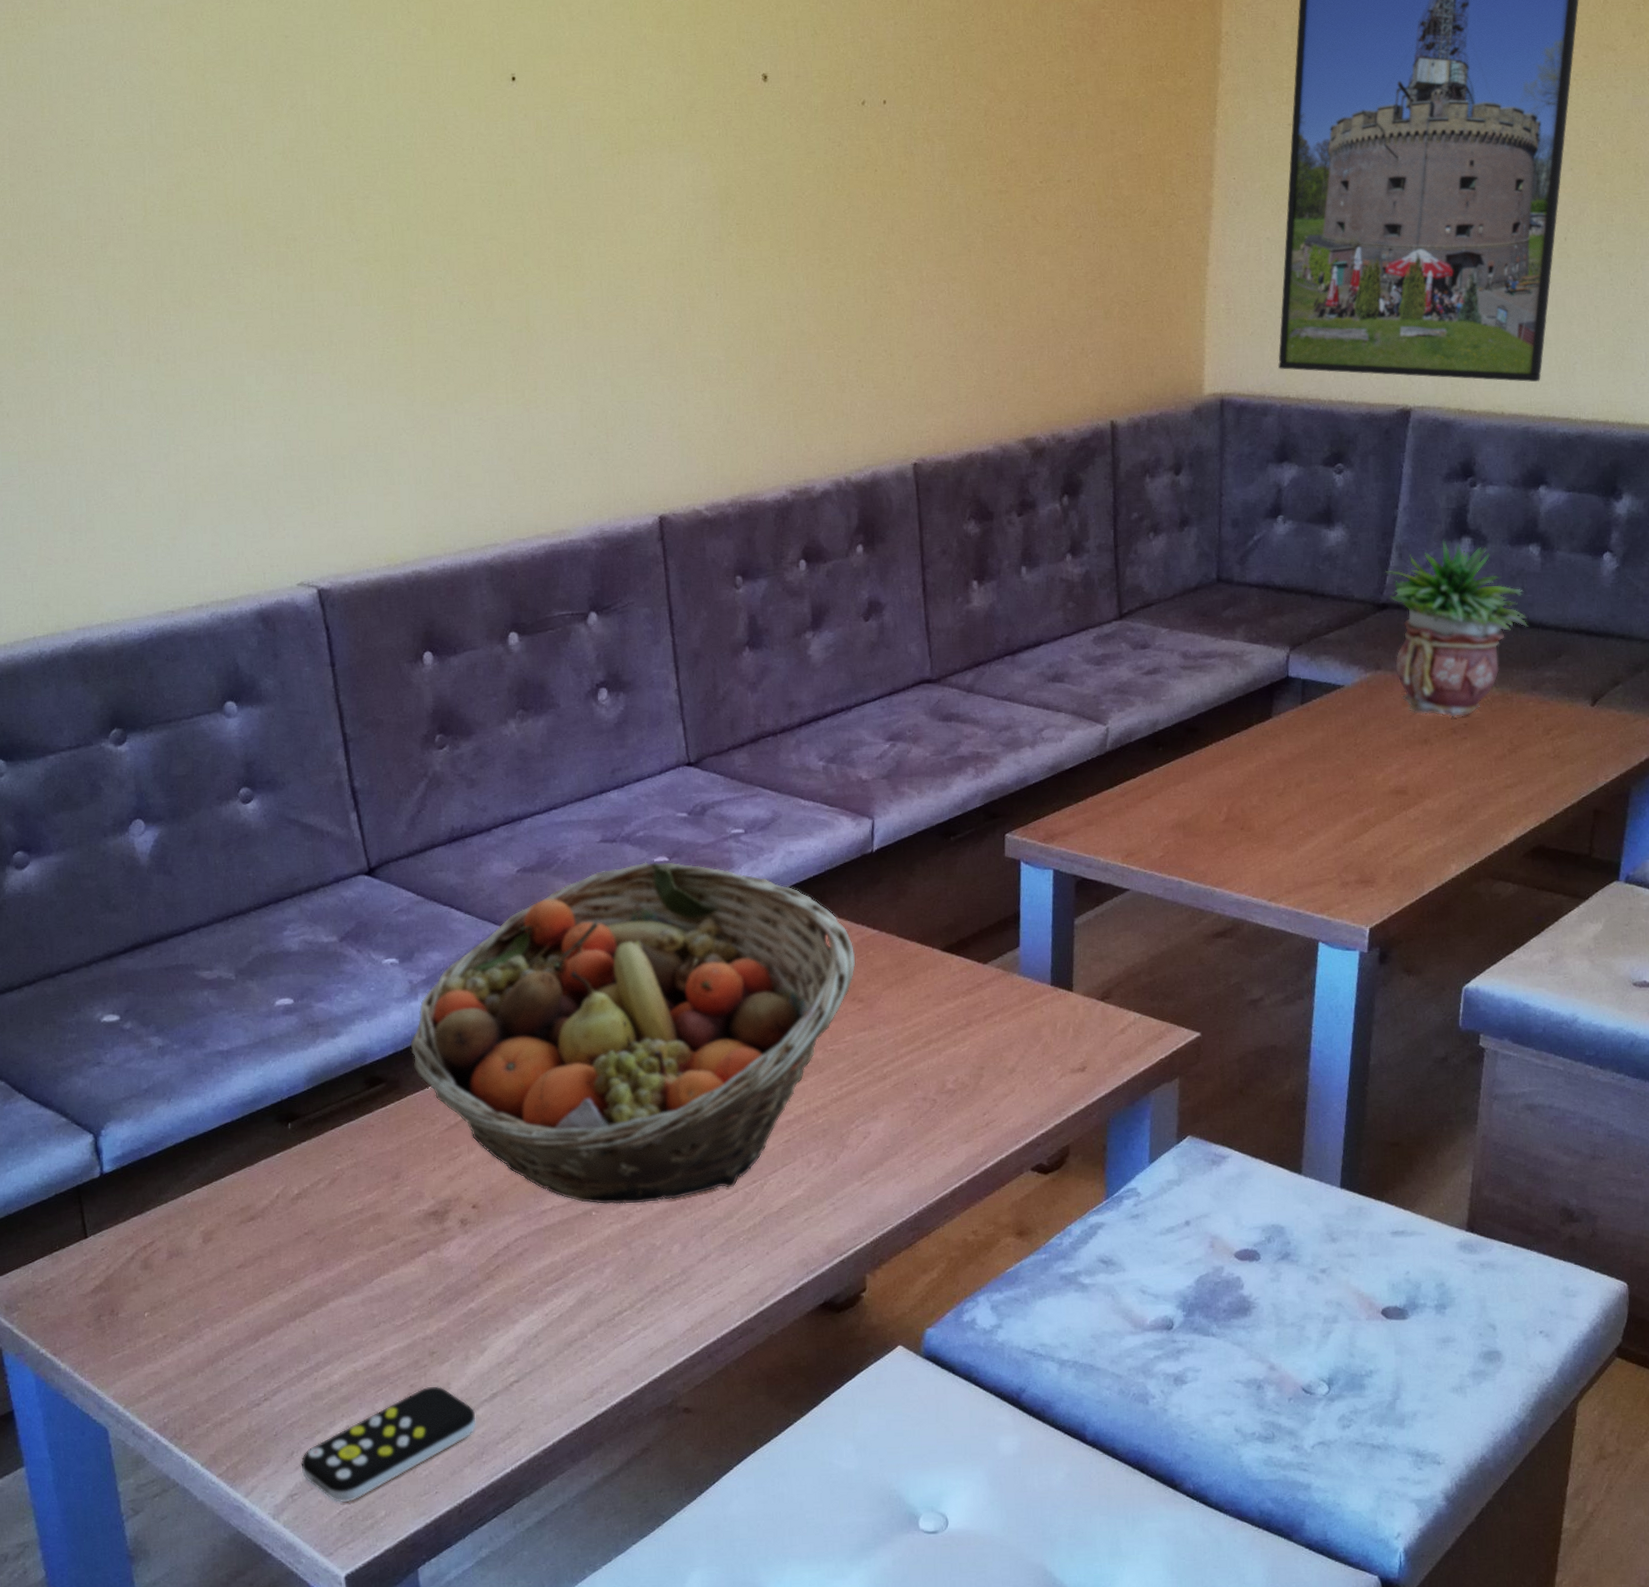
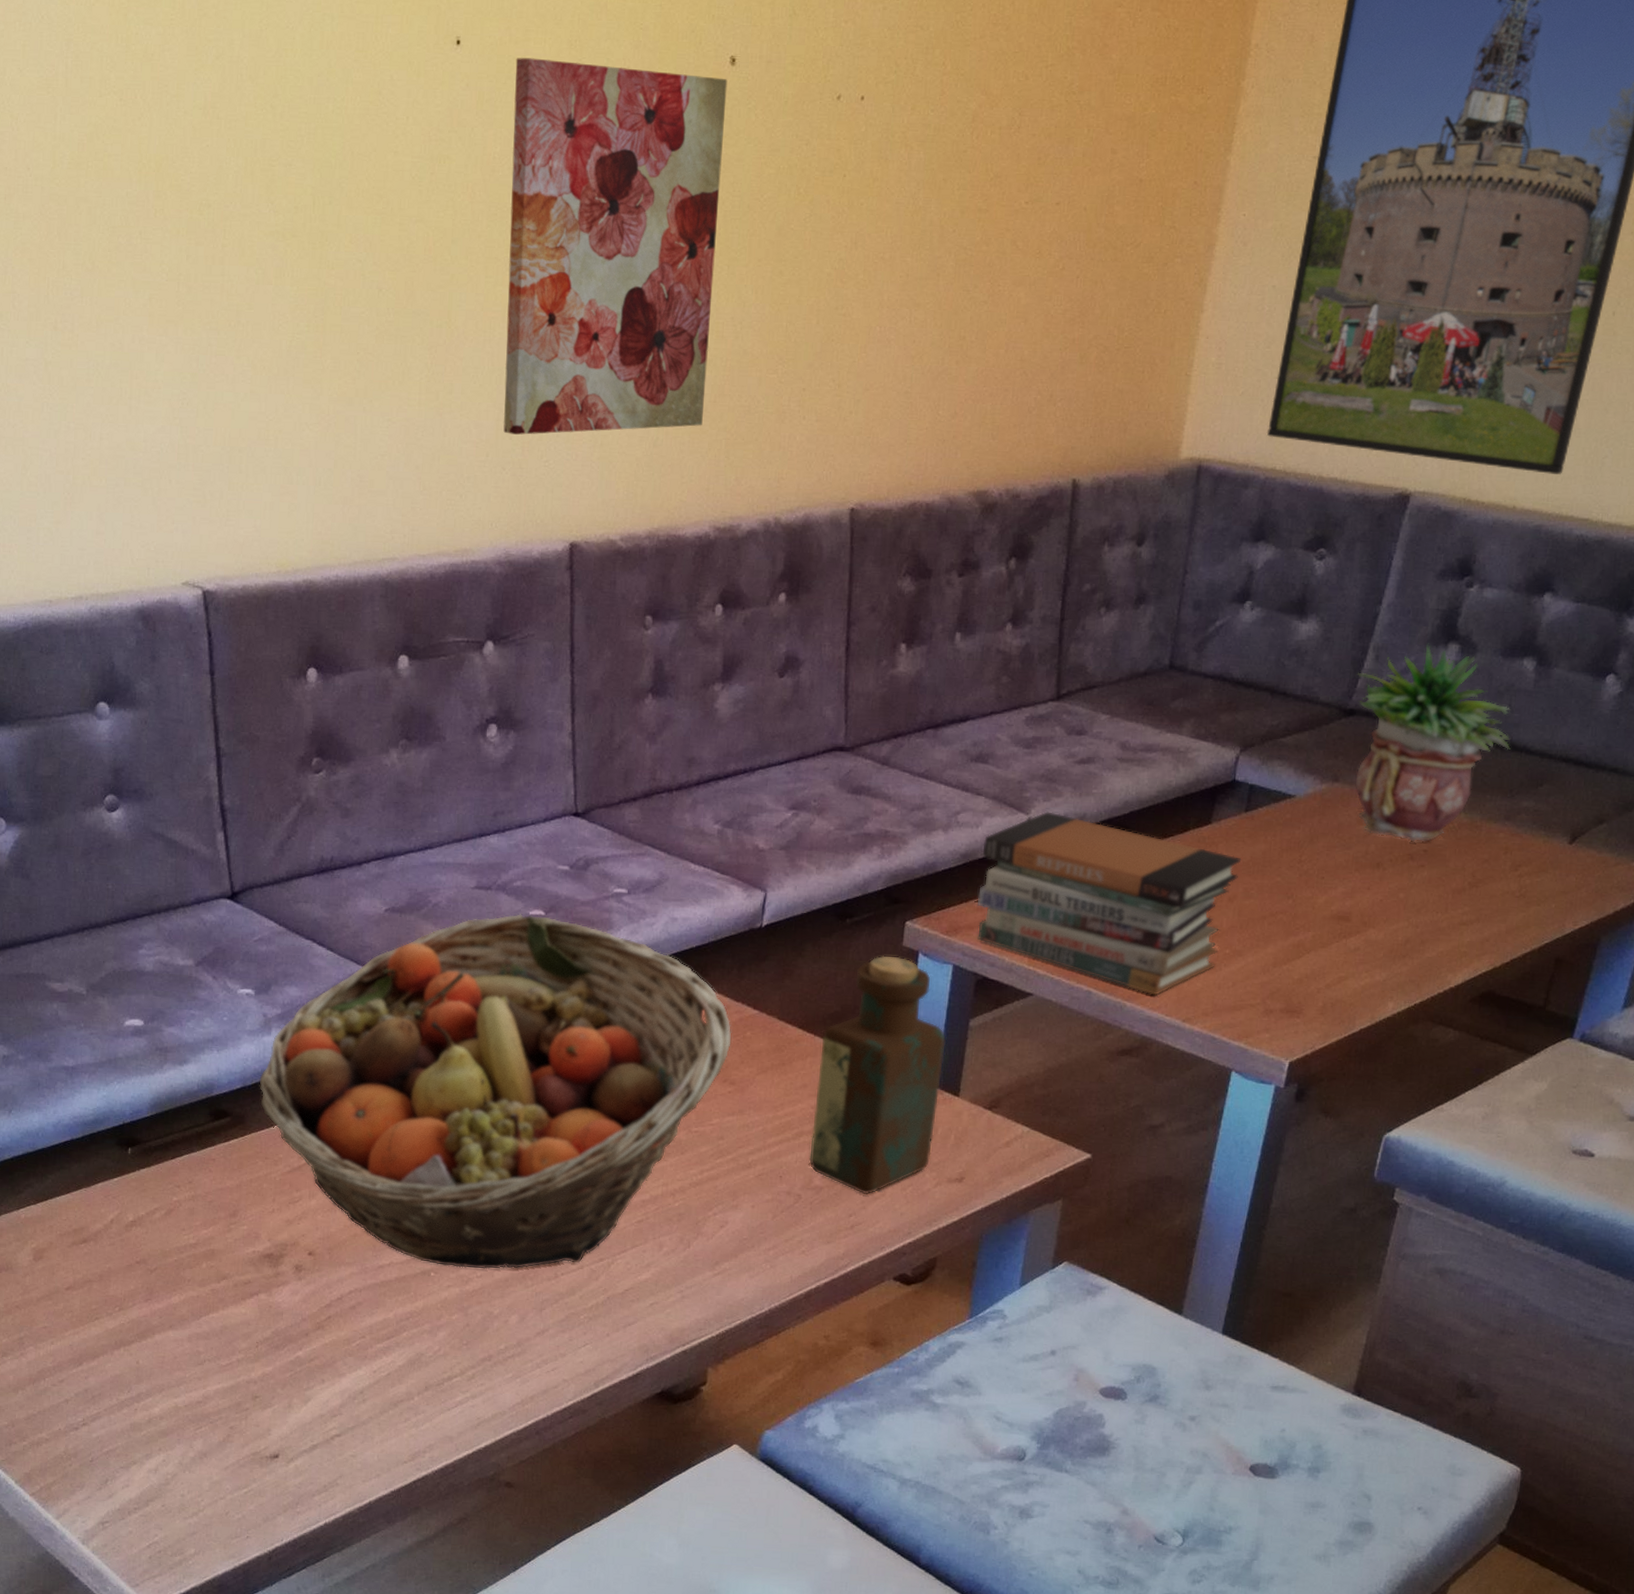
remote control: present [301,1386,476,1503] -> none [114,1431,294,1537]
wall art: none [568,88,770,423] -> present [503,58,728,435]
bottle: none [939,867,1055,1093] -> present [809,955,946,1195]
book stack: none [1068,721,1303,880] -> present [977,811,1242,996]

